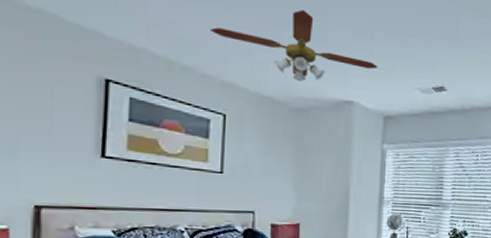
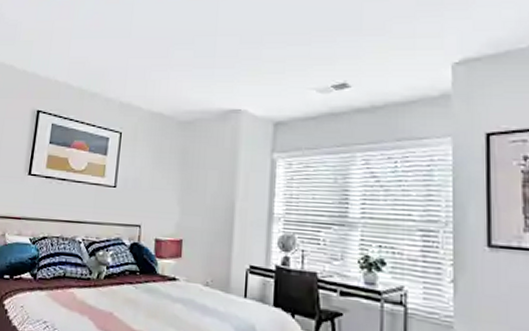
ceiling fan: present [209,9,378,82] -> none [113,28,267,96]

